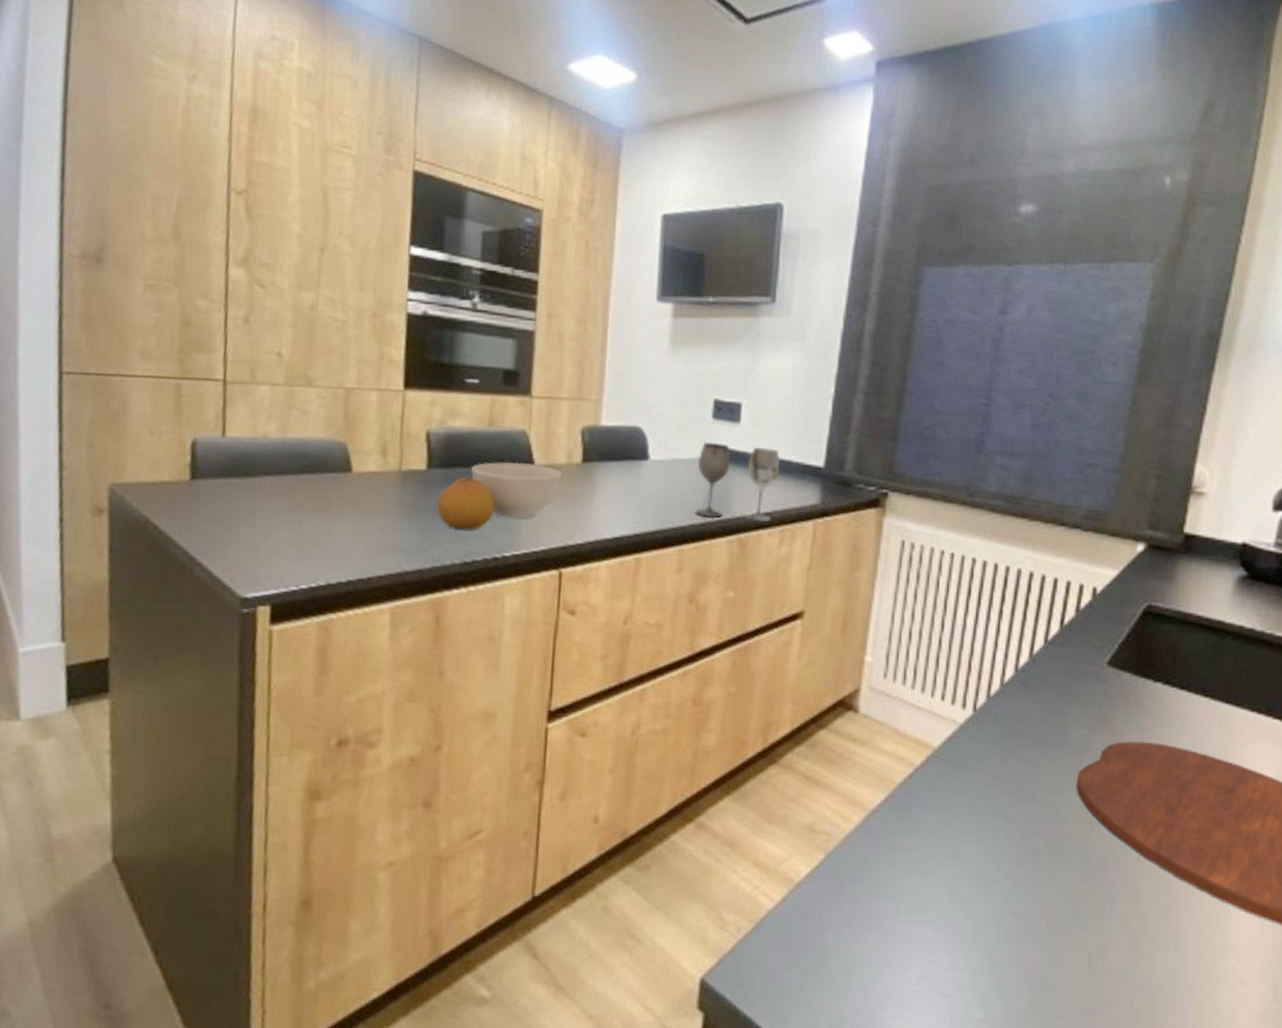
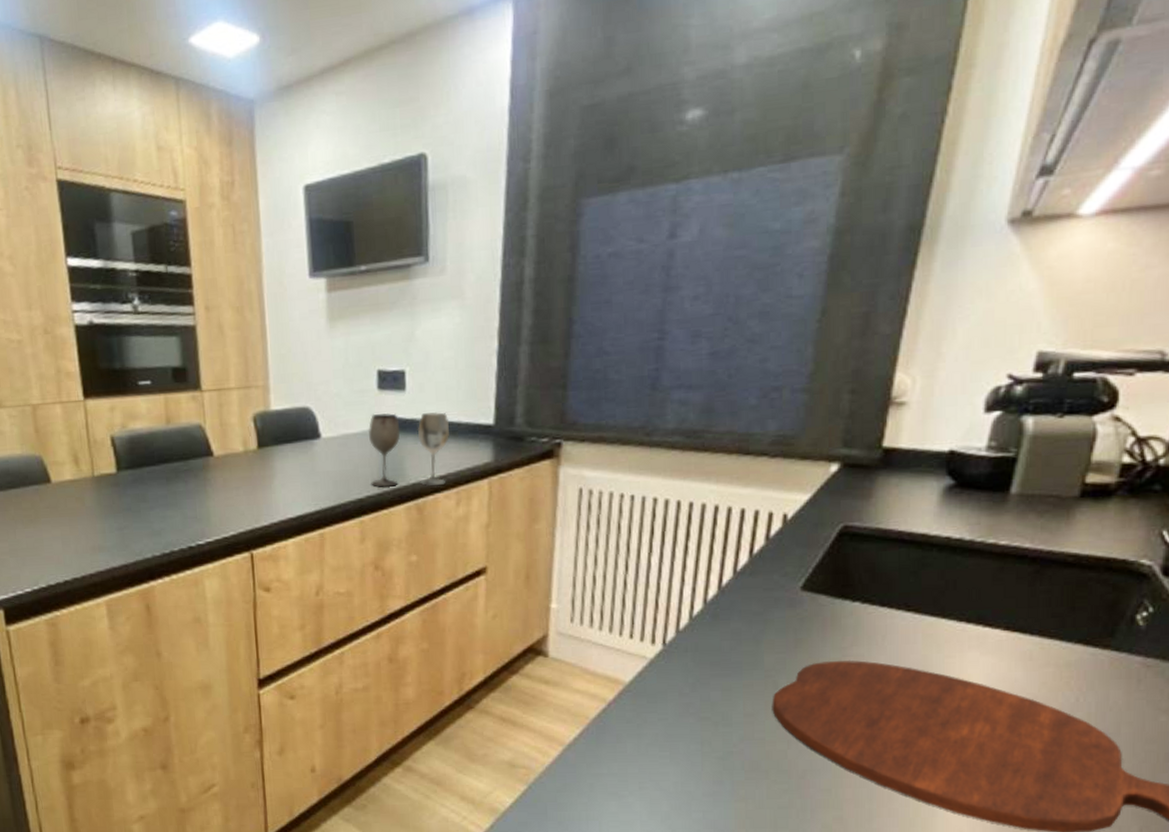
fruit: present [436,476,495,530] -> none [131,474,183,525]
bowl: present [471,461,562,520] -> none [157,455,241,510]

